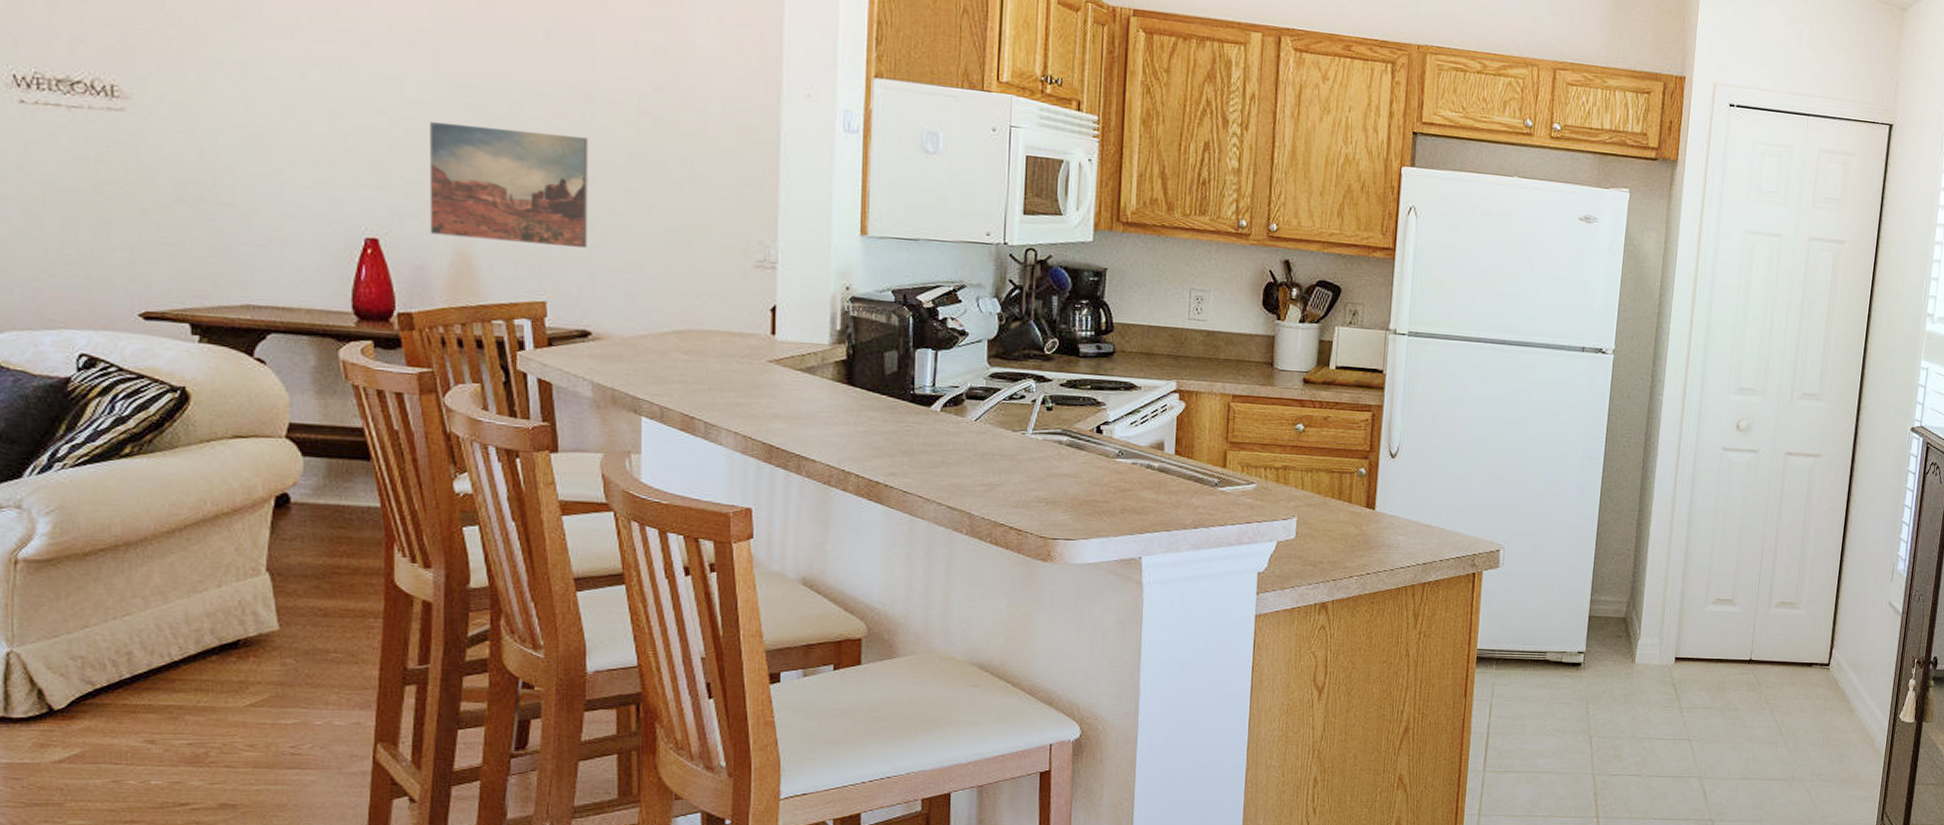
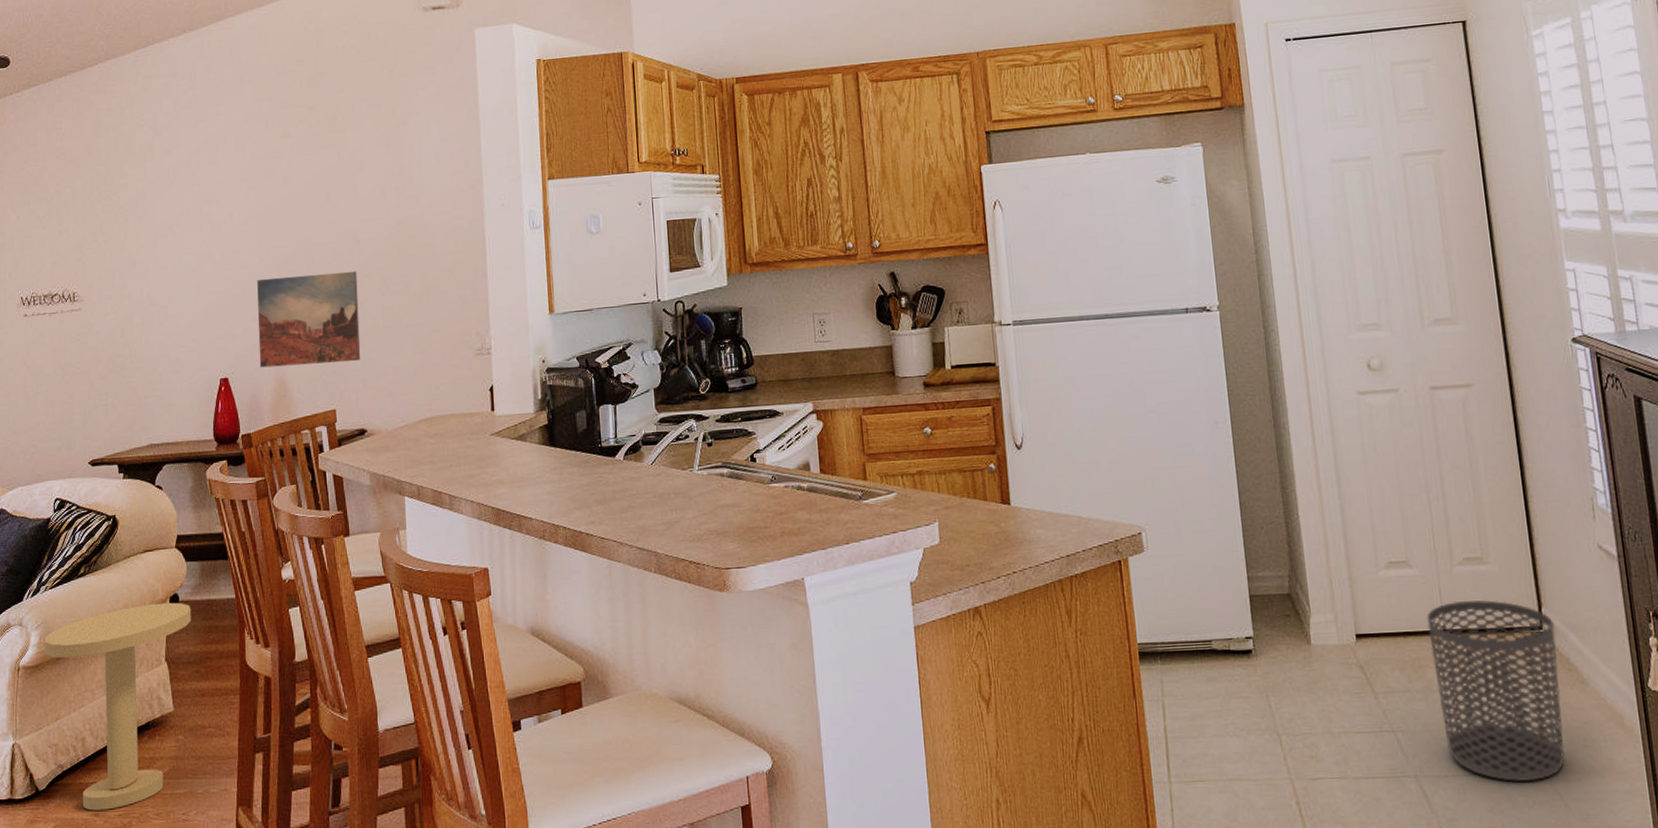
side table: none [61,501,310,737] -> present [44,602,192,811]
waste bin: none [1731,636,1840,786] -> present [1427,600,1565,783]

